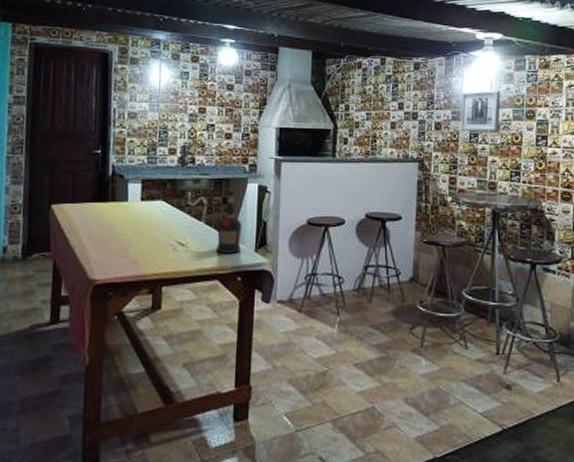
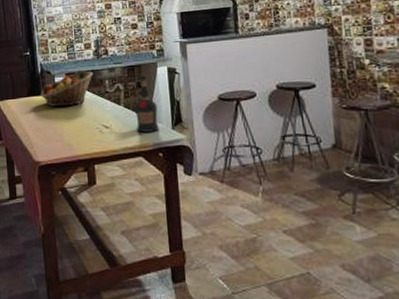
fruit basket: none [107,178,176,218] -> present [40,70,94,107]

